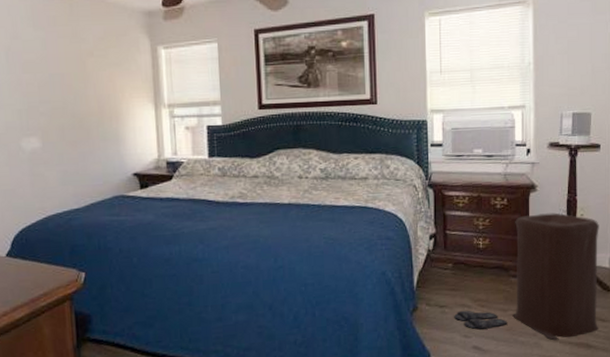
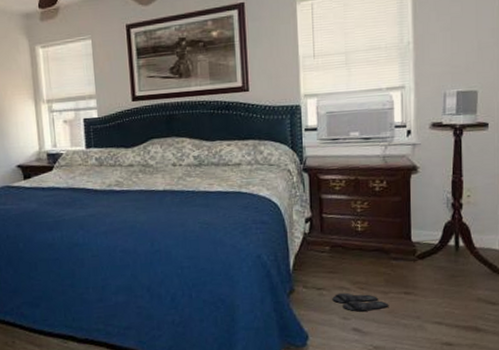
laundry basket: present [512,213,599,340] -> none [394,194,489,323]

